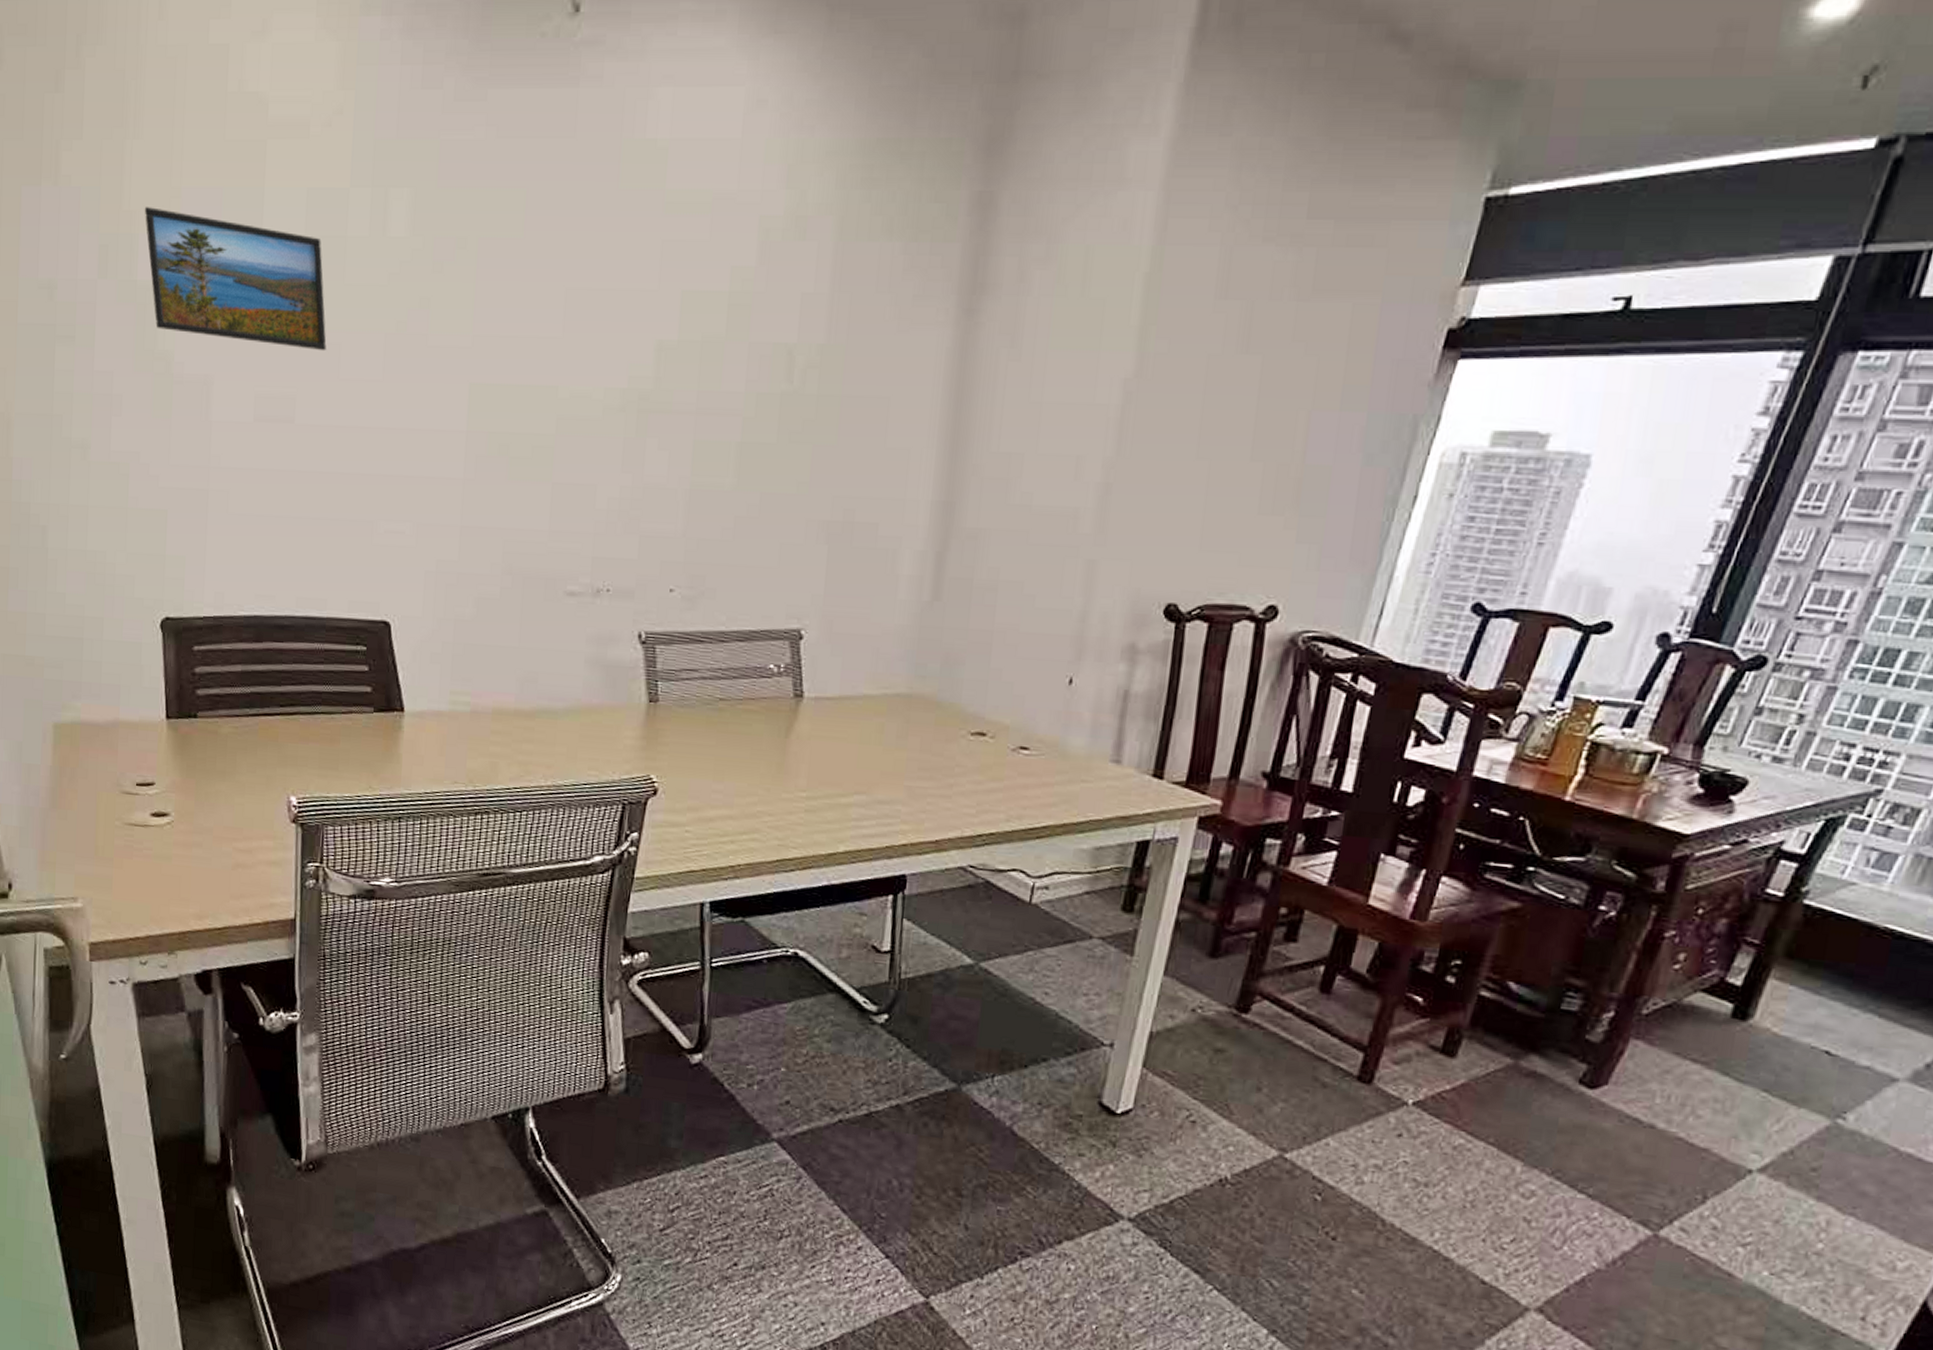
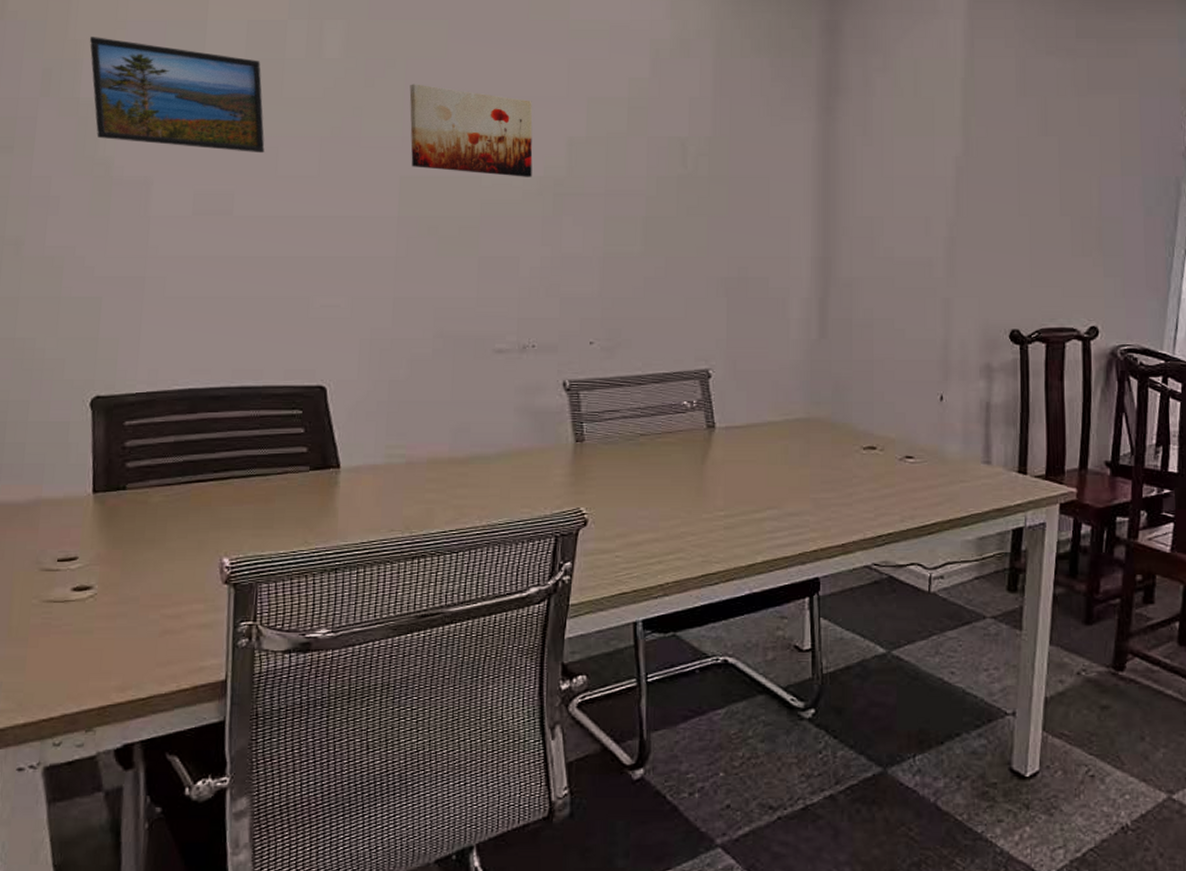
wall art: none [481,269,618,389] -> present [409,84,533,177]

